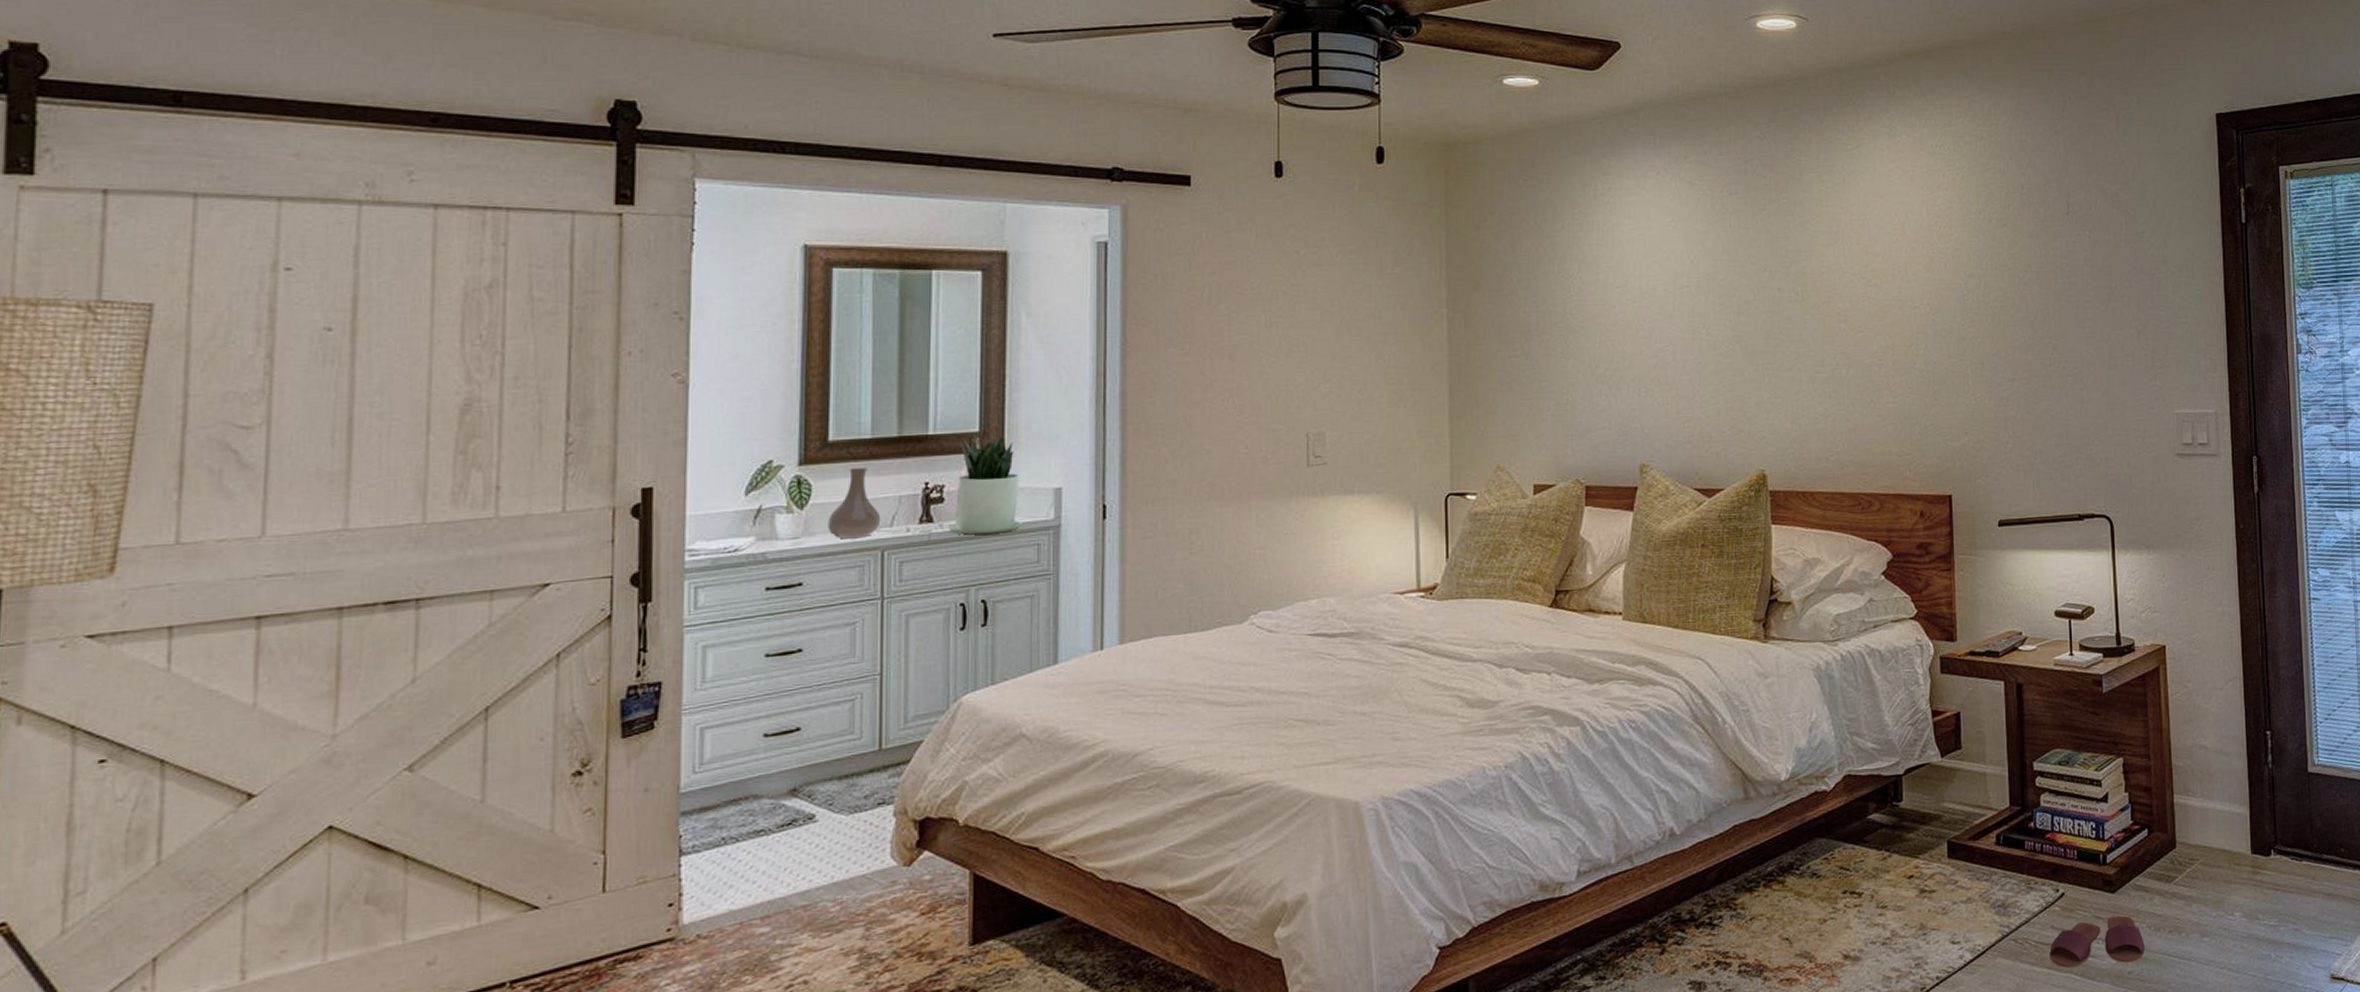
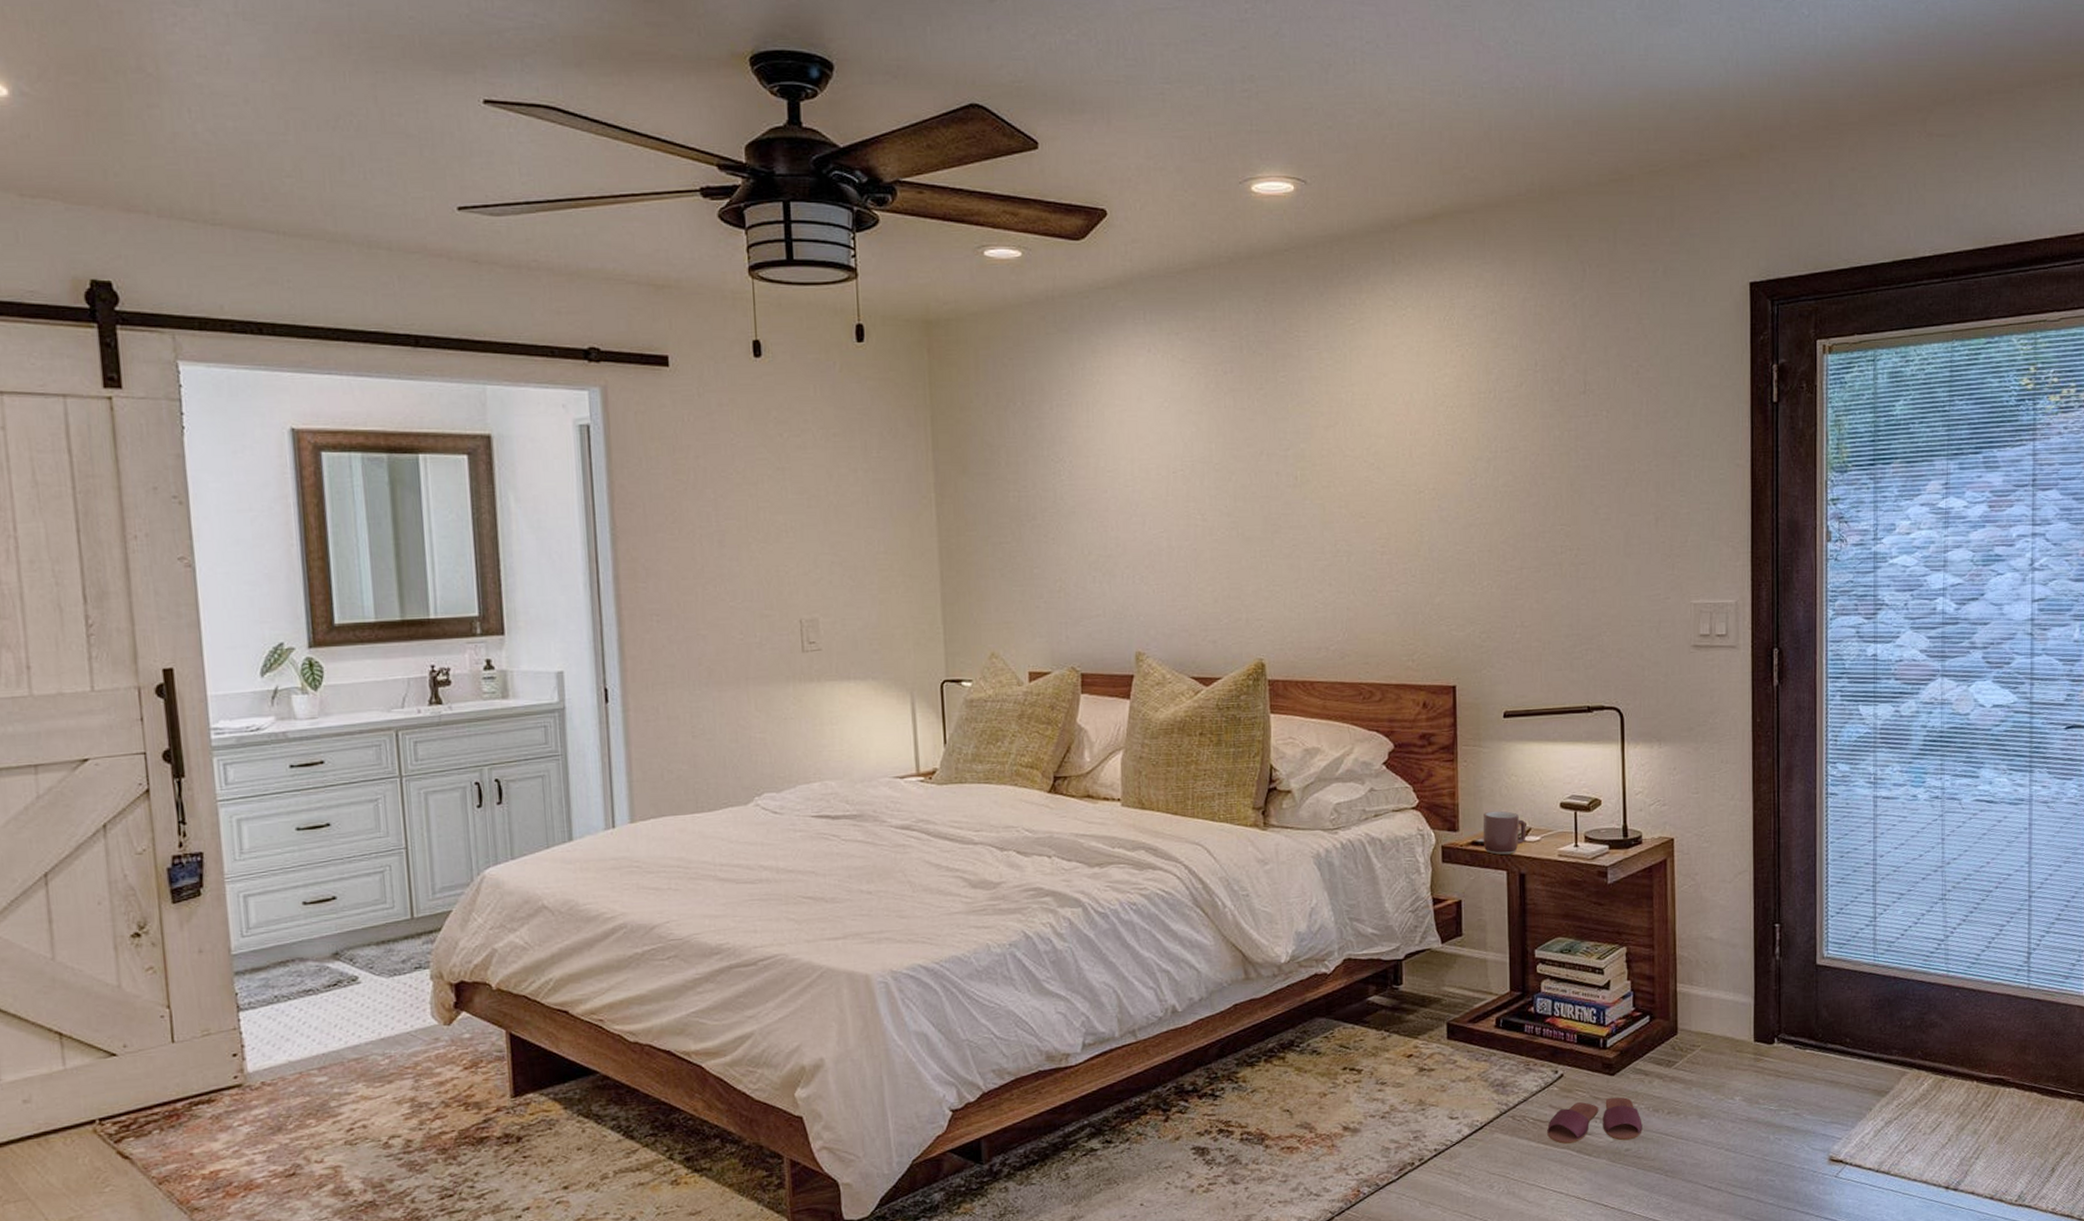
vase: present [827,468,881,539] -> none [341,651,393,720]
planter: present [948,435,1022,535] -> none [457,620,528,717]
mug: none [1980,620,2023,665] -> present [1482,810,1526,855]

